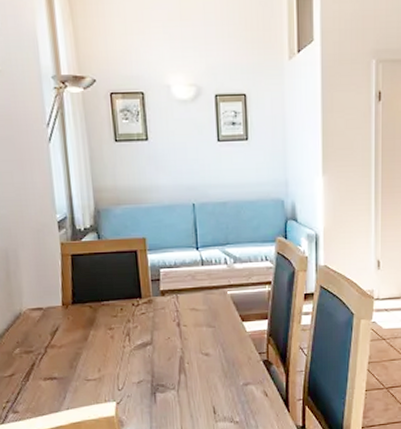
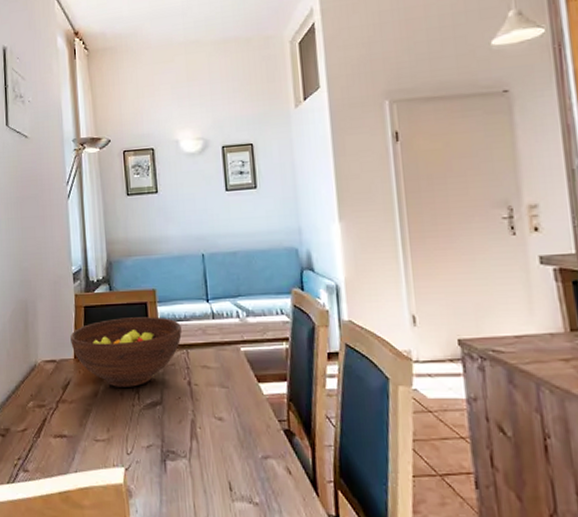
fruit bowl: none [57,264,172,331] -> present [70,317,182,387]

